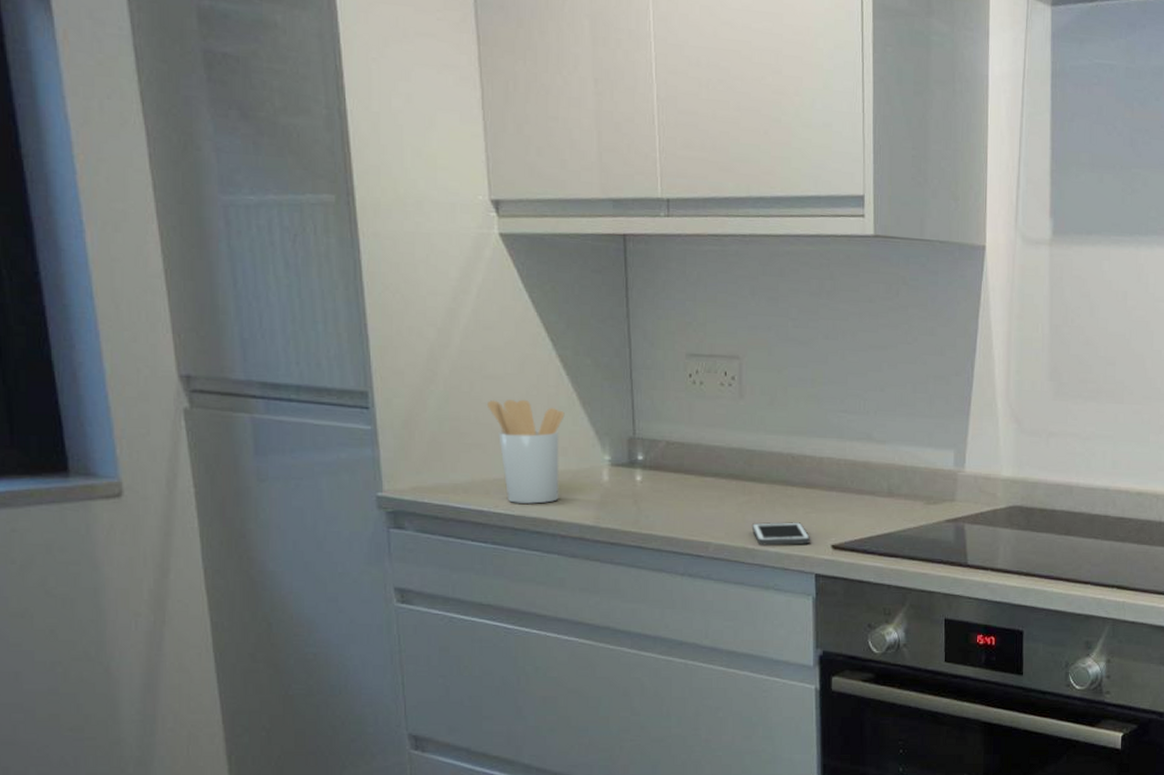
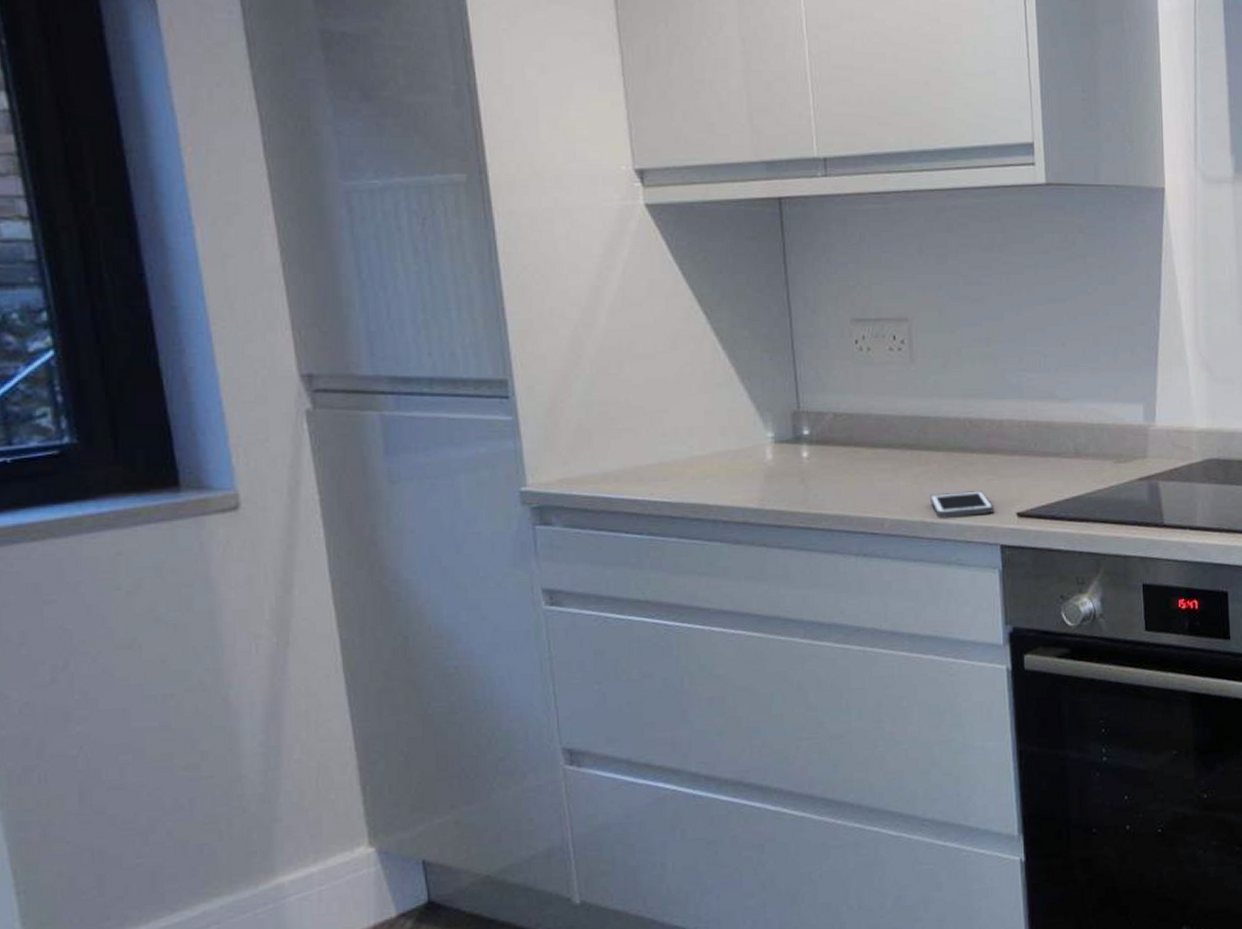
utensil holder: present [488,399,565,505] -> none [638,378,722,490]

